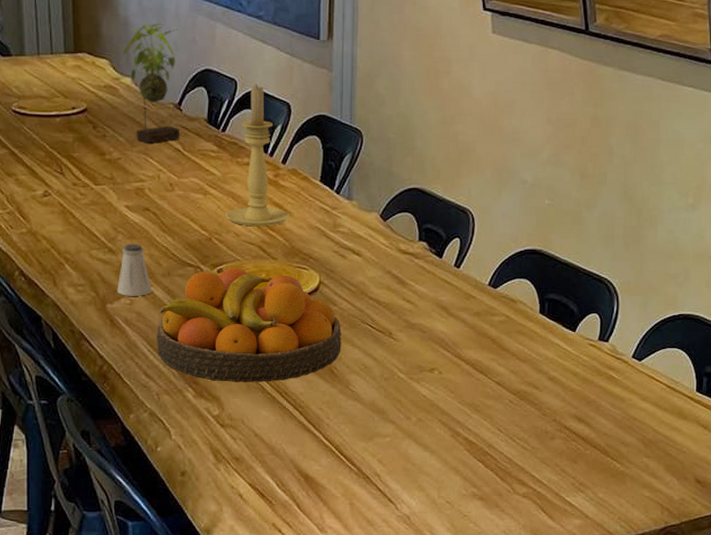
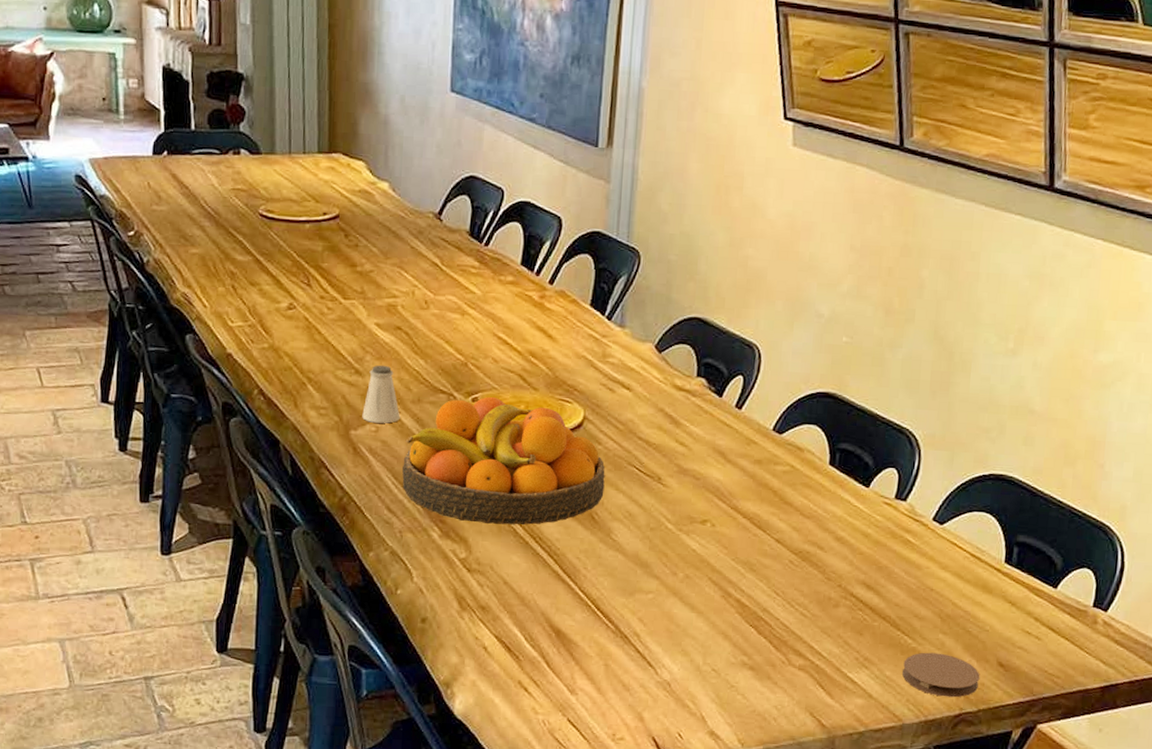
plant: present [122,23,179,143] -> none [380,122,442,256]
candle holder: present [224,84,291,227] -> none [483,194,556,353]
coaster: none [614,474,681,513] -> present [902,652,980,698]

